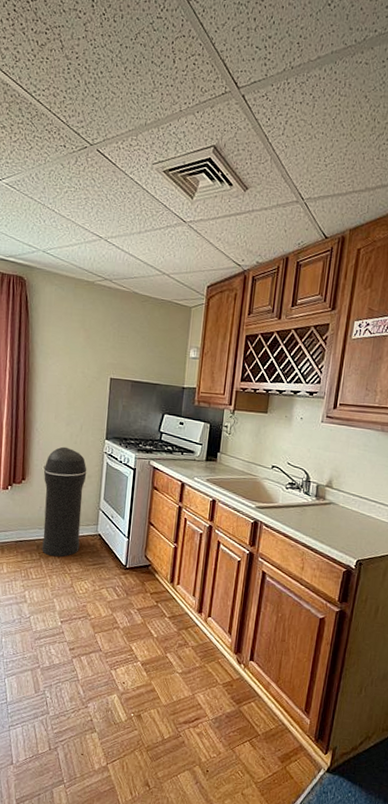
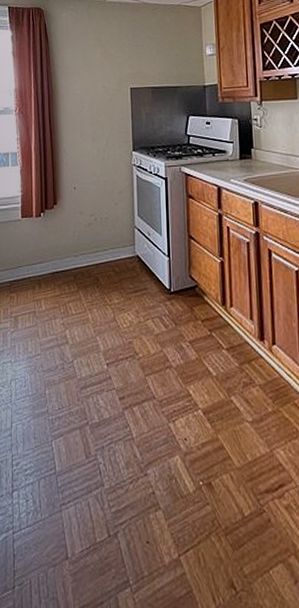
trash can: present [42,446,87,557] -> none [74,164,118,287]

